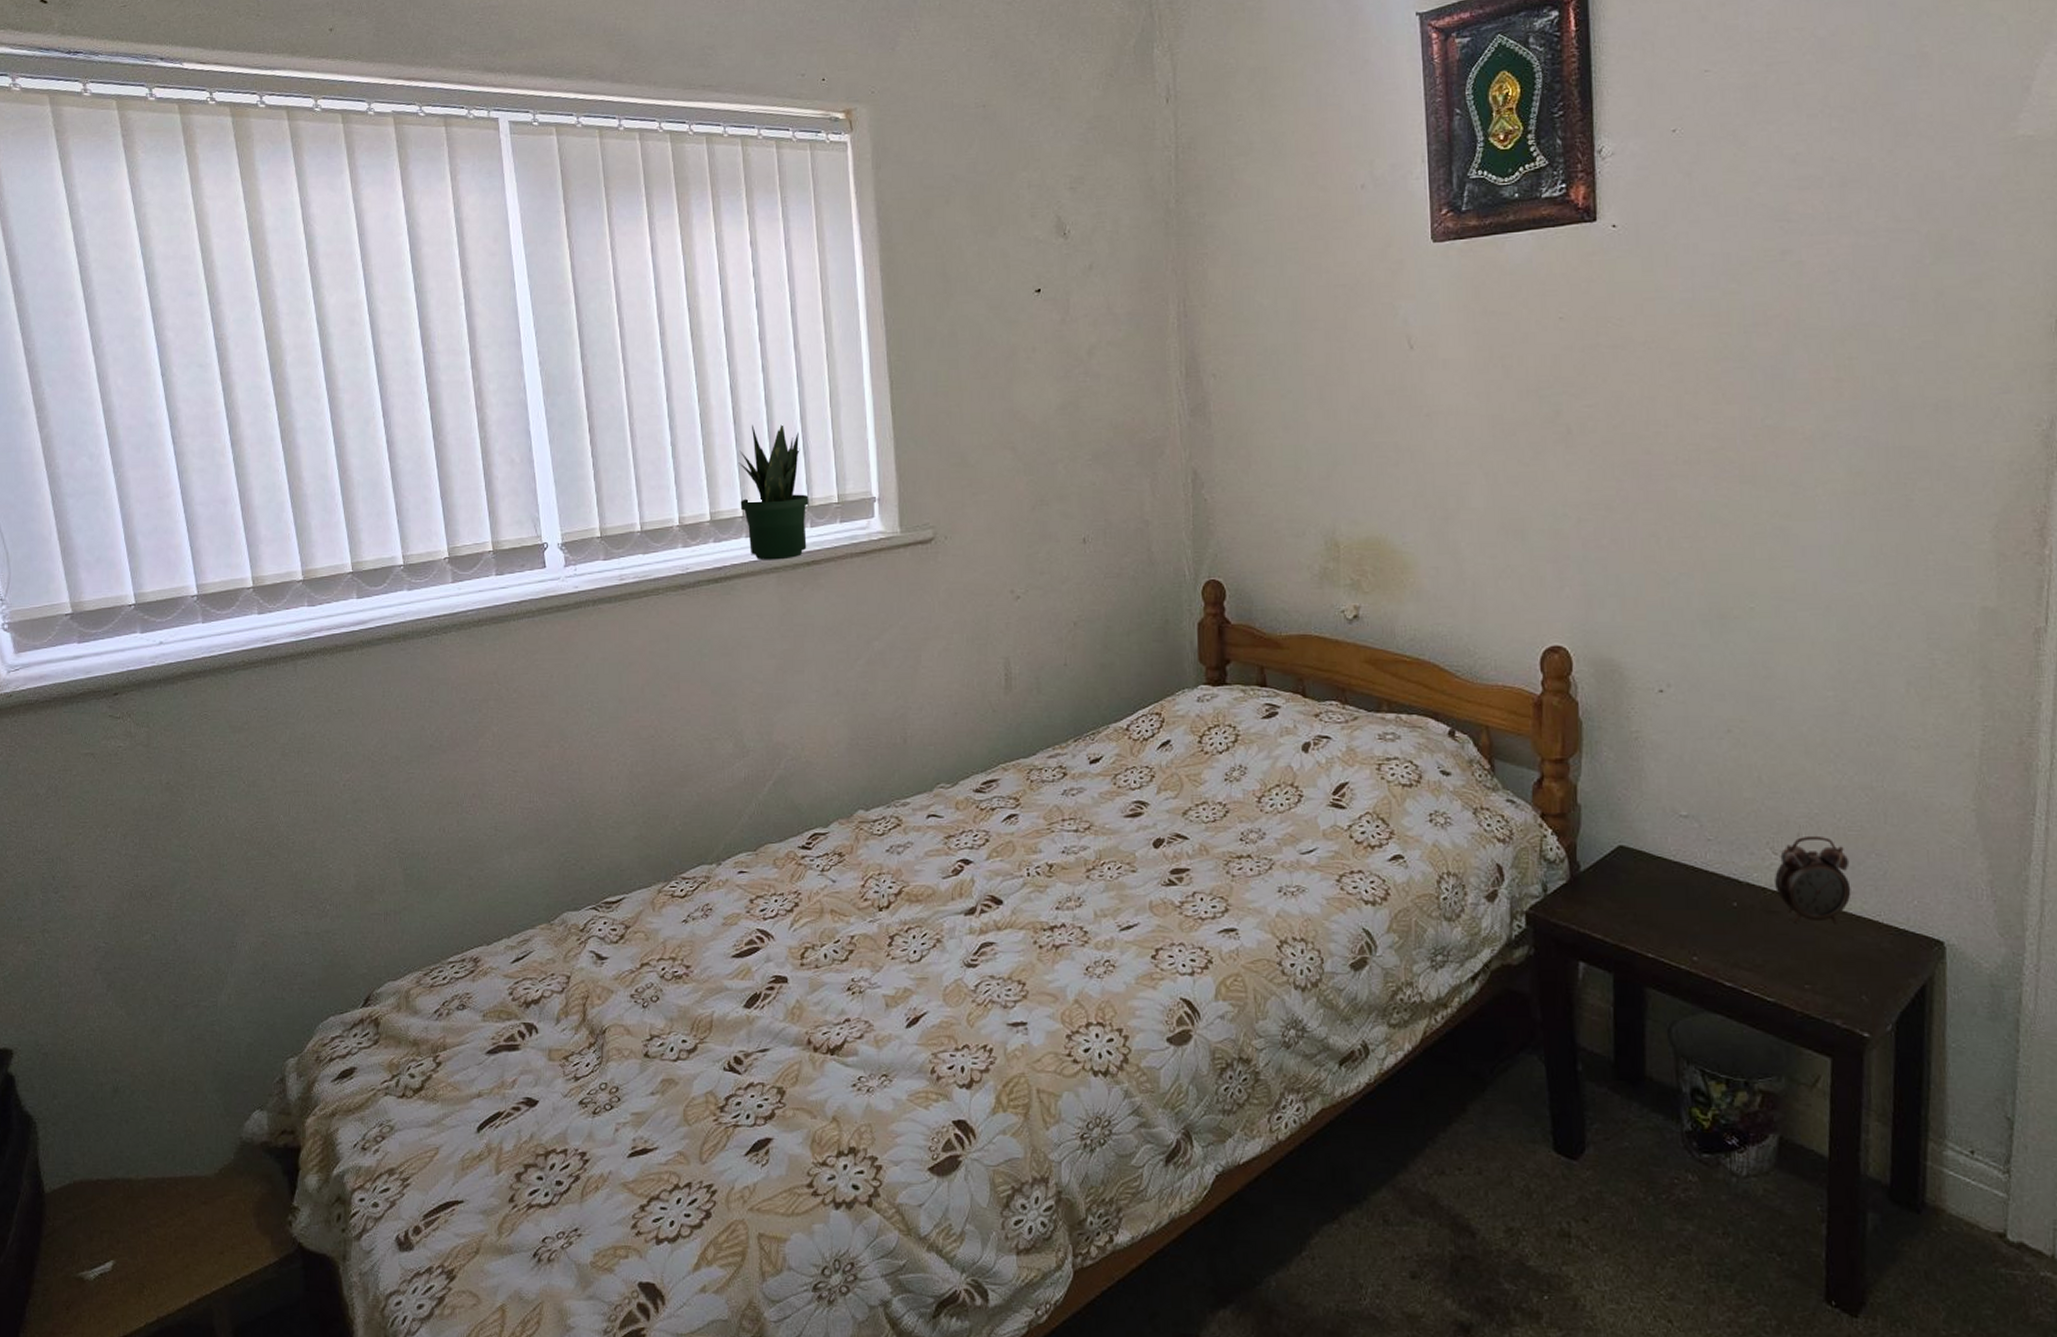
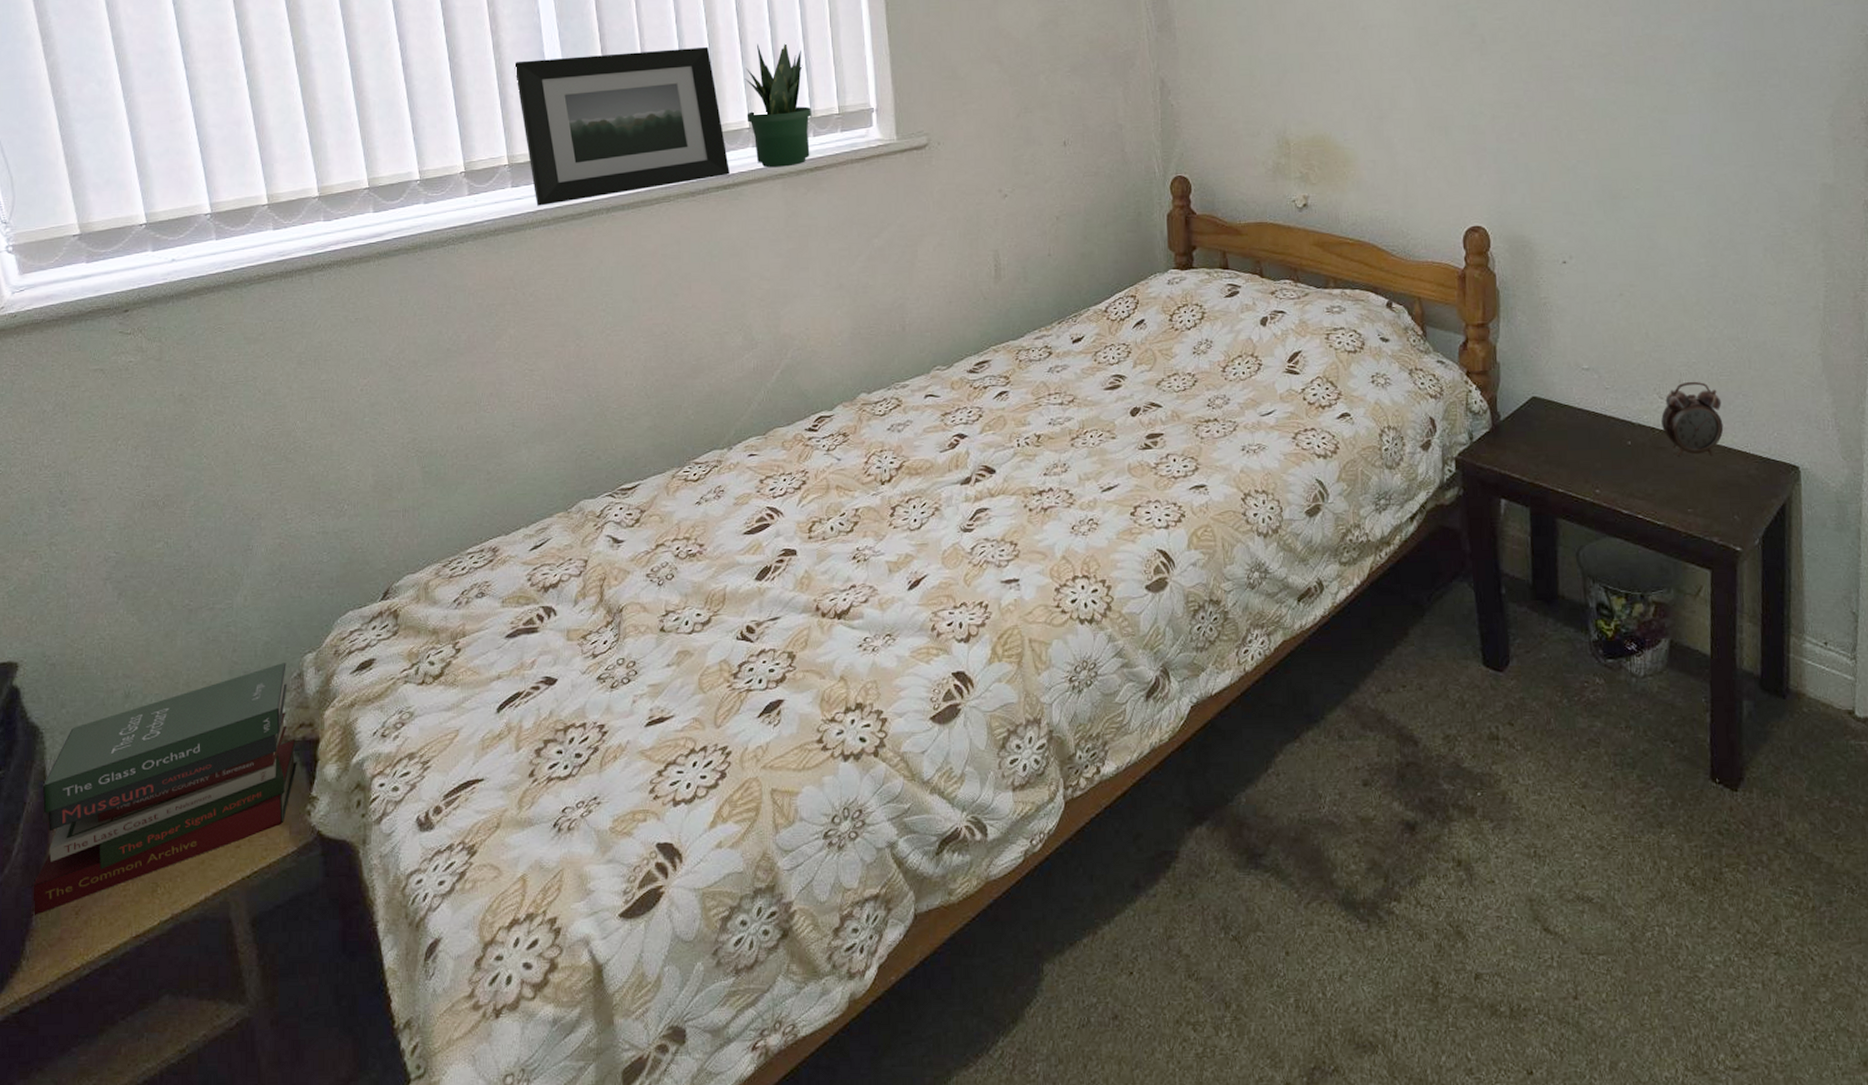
books: none [25,1066,279,1307] -> present [31,663,297,916]
picture frame: none [500,426,721,596] -> present [514,46,729,206]

